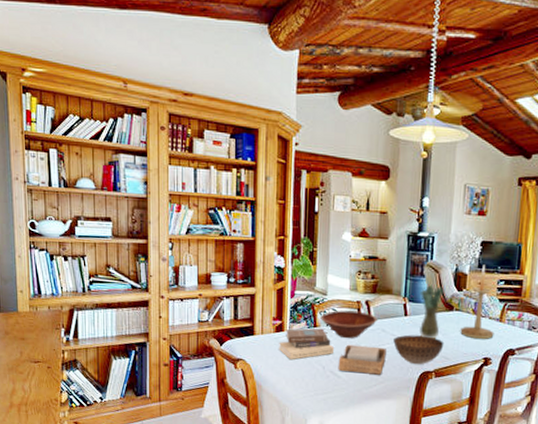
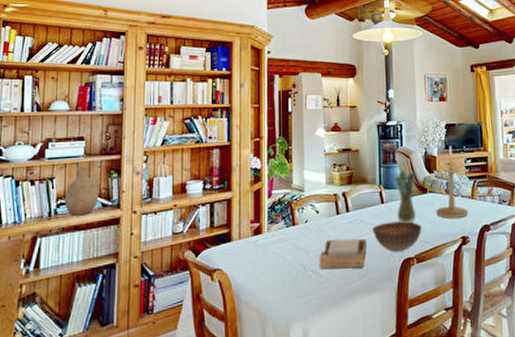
decorative vase: none [97,247,128,295] -> present [65,165,99,216]
books: present [279,328,334,360] -> none [257,226,314,264]
ceramic bowl: present [320,310,377,338] -> none [299,204,355,233]

